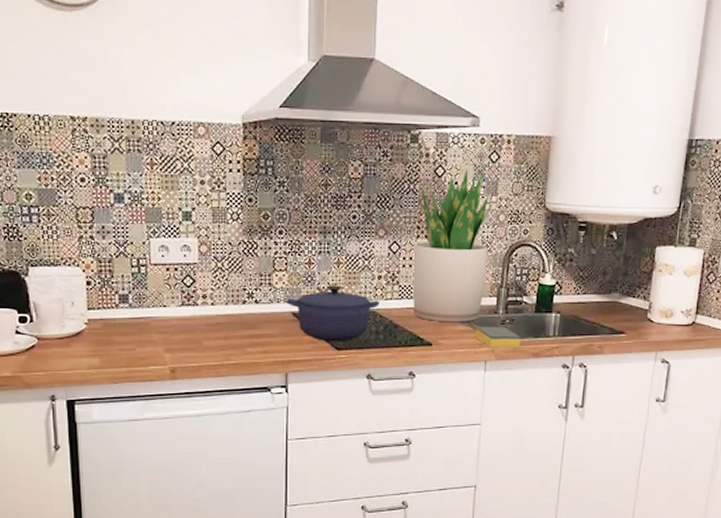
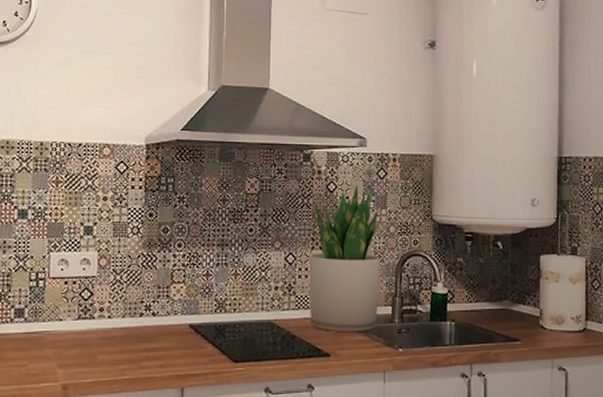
cooking pot: present [286,285,380,341] -> none [183,296,277,353]
sponge: present [475,327,522,349] -> none [372,336,419,358]

